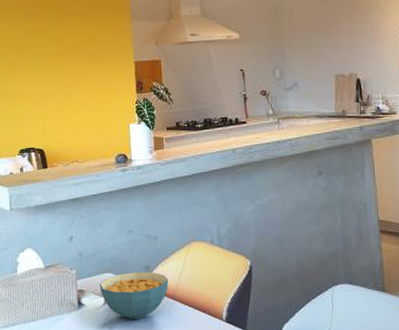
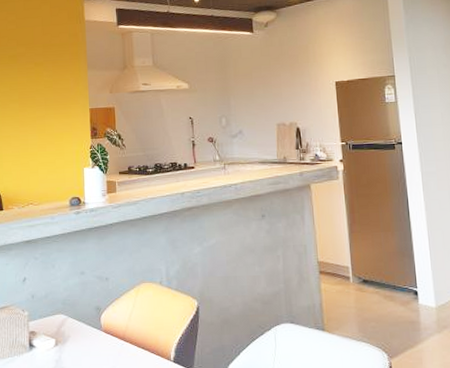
cereal bowl: present [99,272,169,320] -> none [50,313,119,361]

